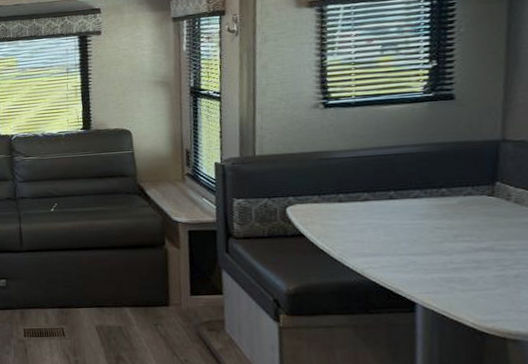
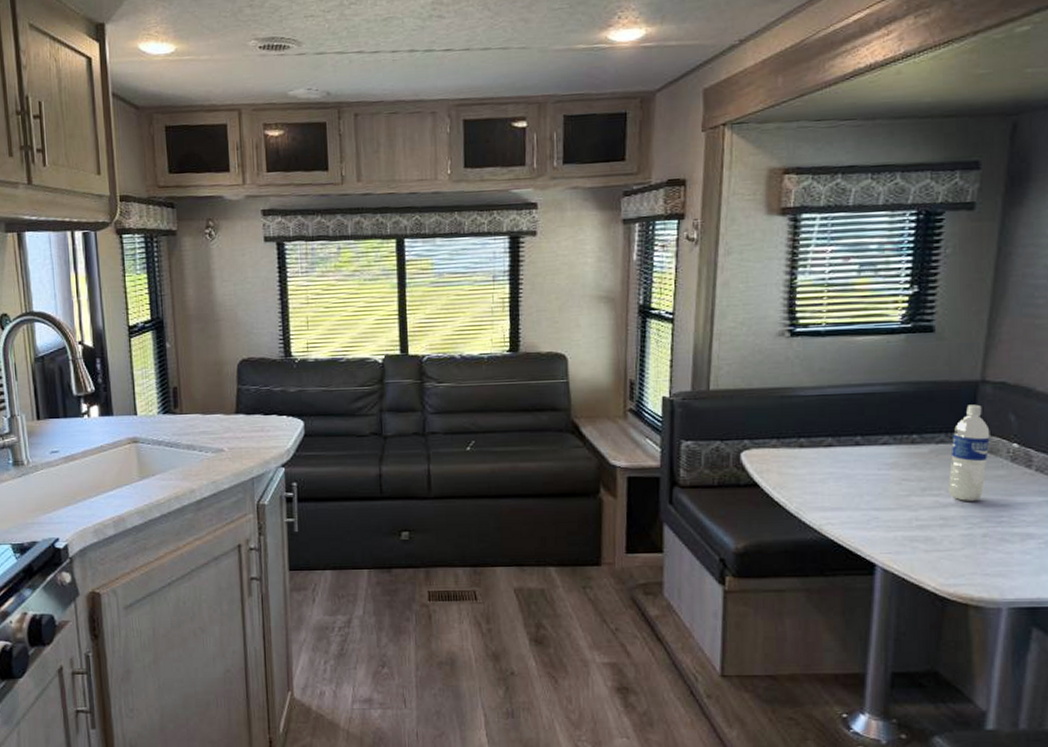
water bottle: none [478,160,515,247] -> present [948,404,990,502]

